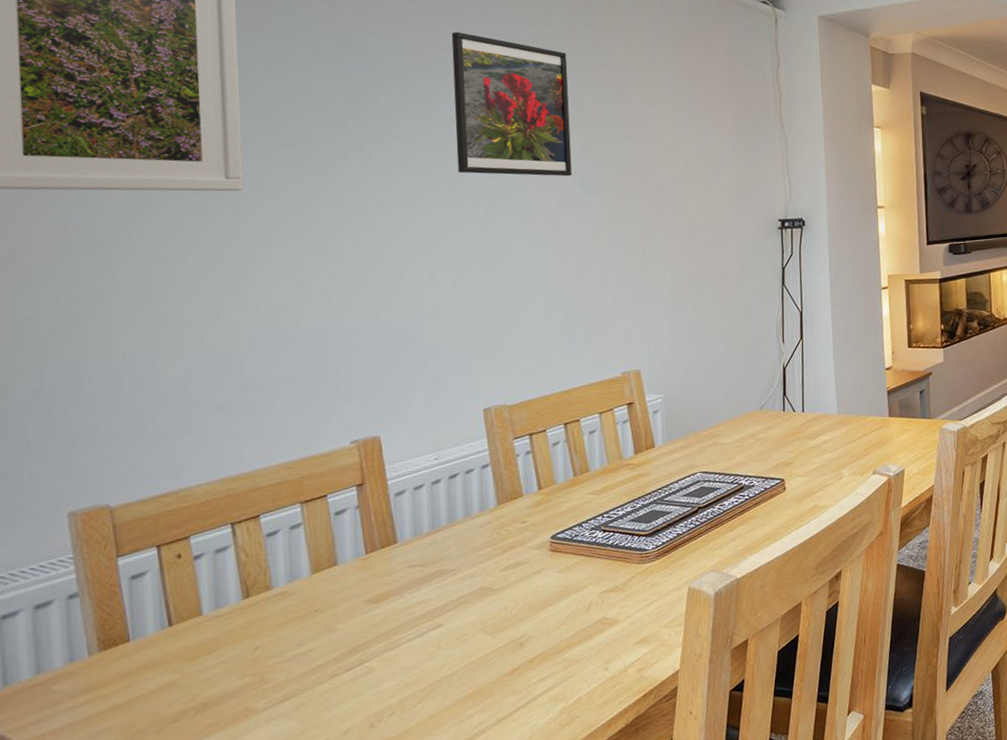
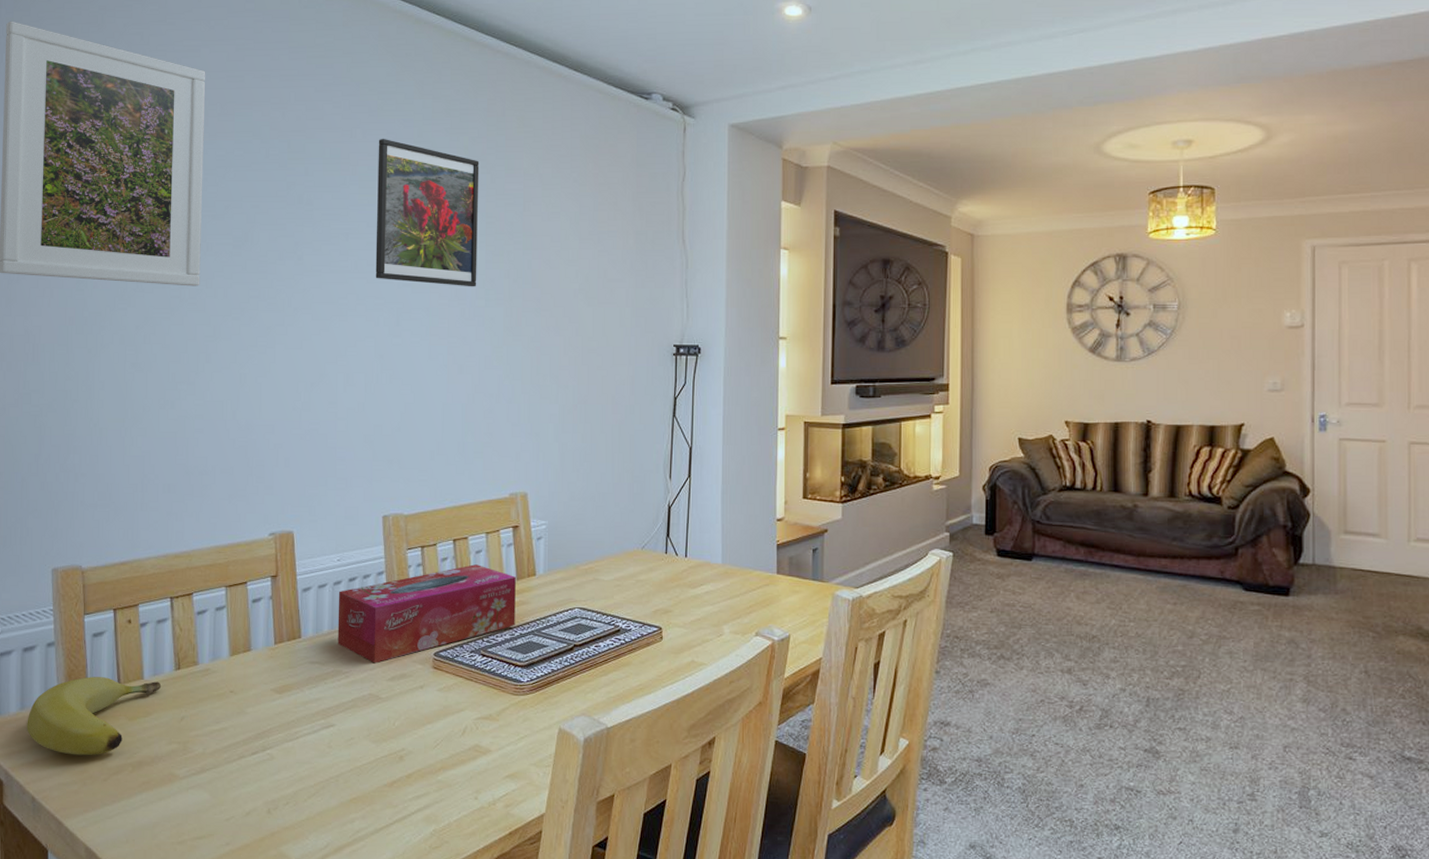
banana: none [46,615,227,713] -> present [27,676,162,756]
tissue box: none [438,444,636,557] -> present [337,564,516,664]

